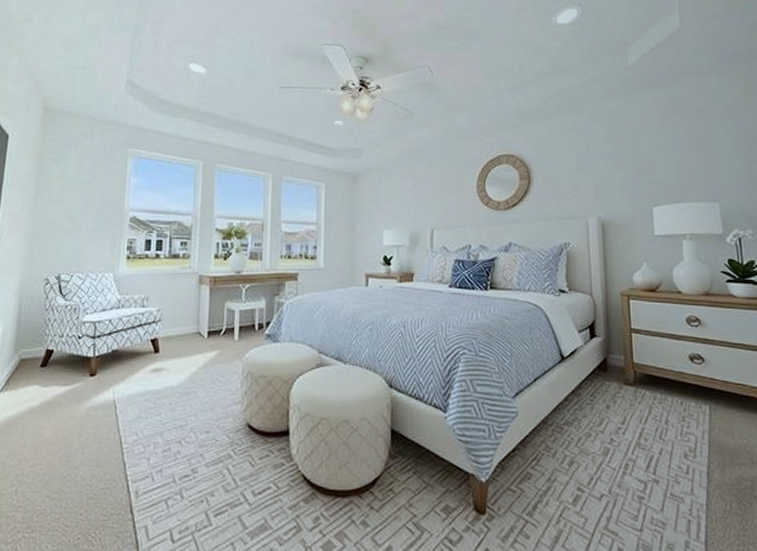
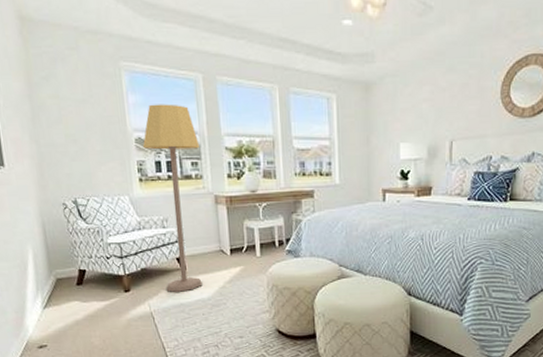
lamp: none [134,186,192,377] -> present [143,104,202,292]

